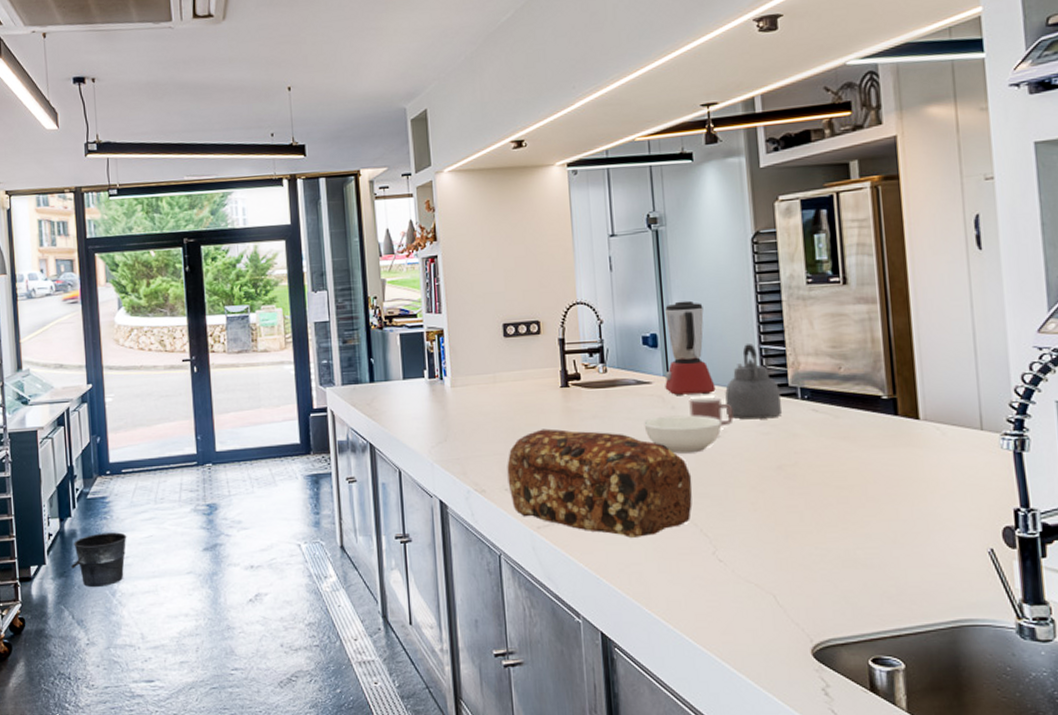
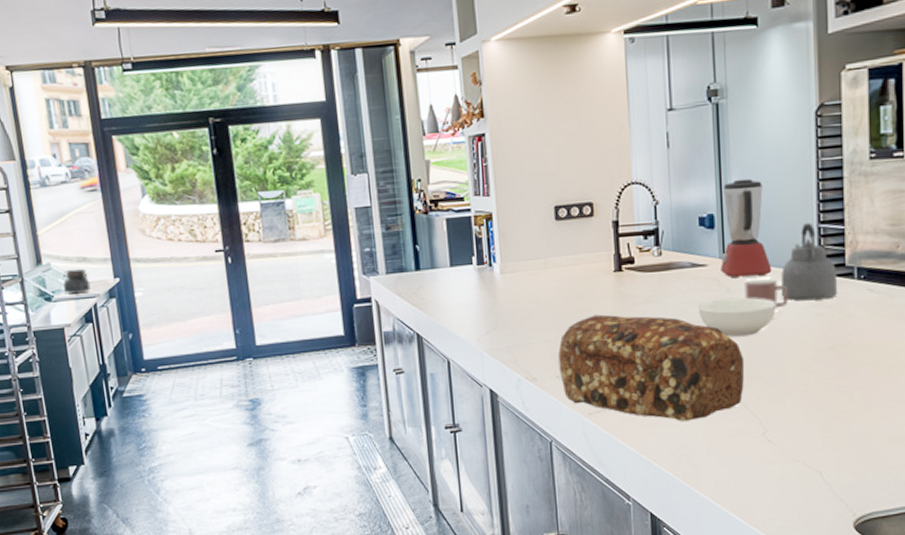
jar: none [39,374,65,399] -> present [62,268,91,295]
bucket: present [71,532,127,588] -> none [111,430,168,486]

